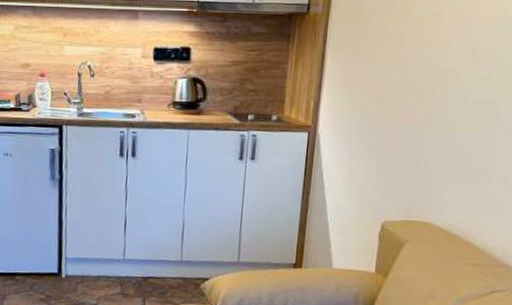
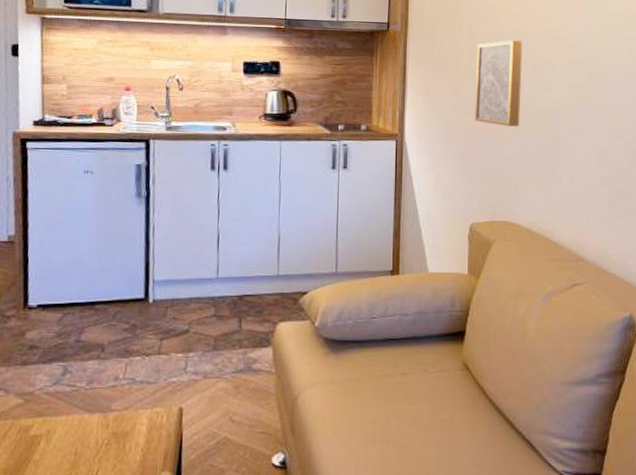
wall art: none [398,22,464,121] -> present [475,39,523,127]

